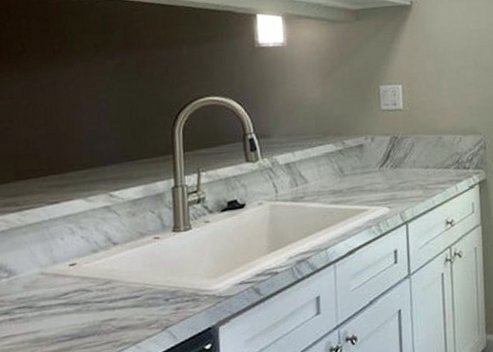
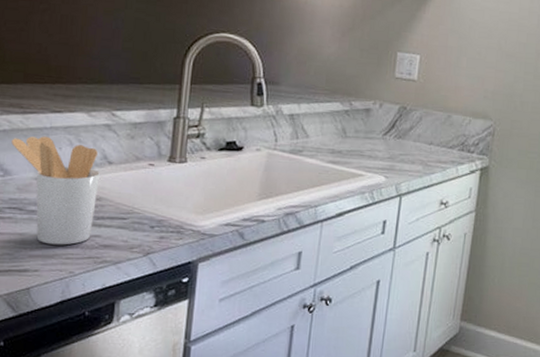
utensil holder: none [12,229,107,338] -> present [11,136,100,245]

